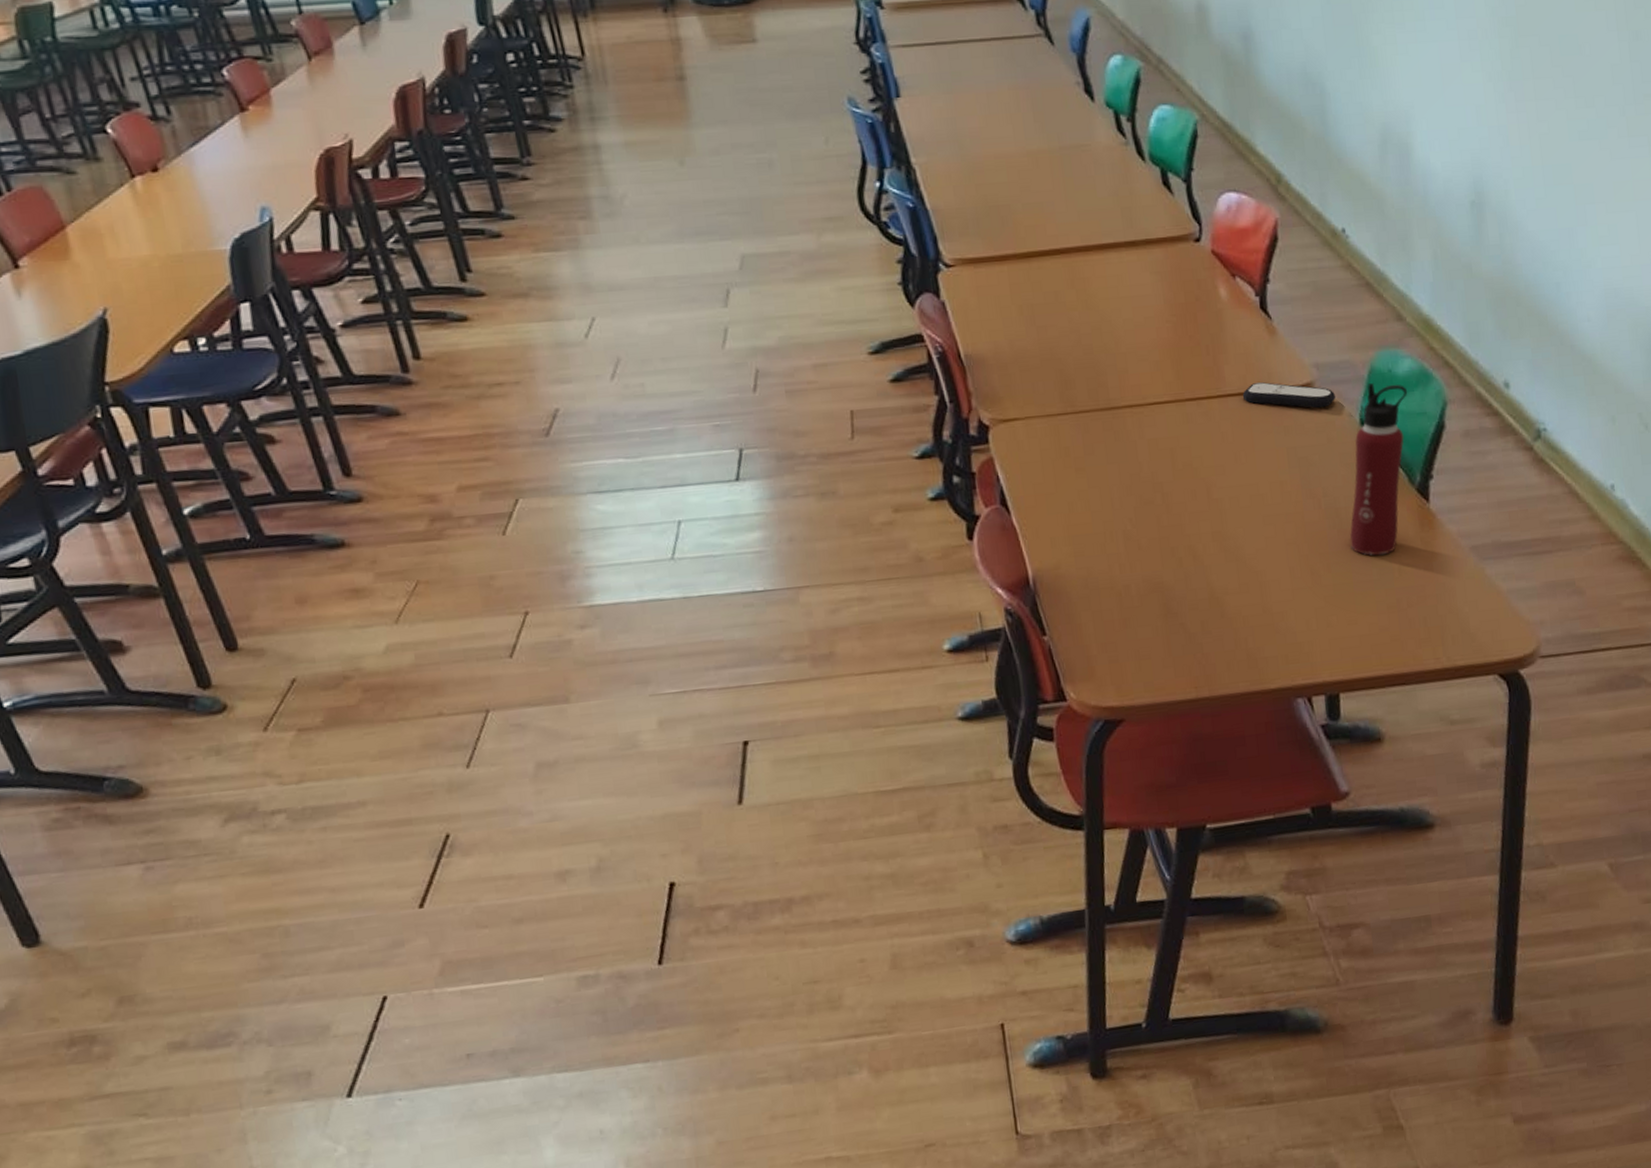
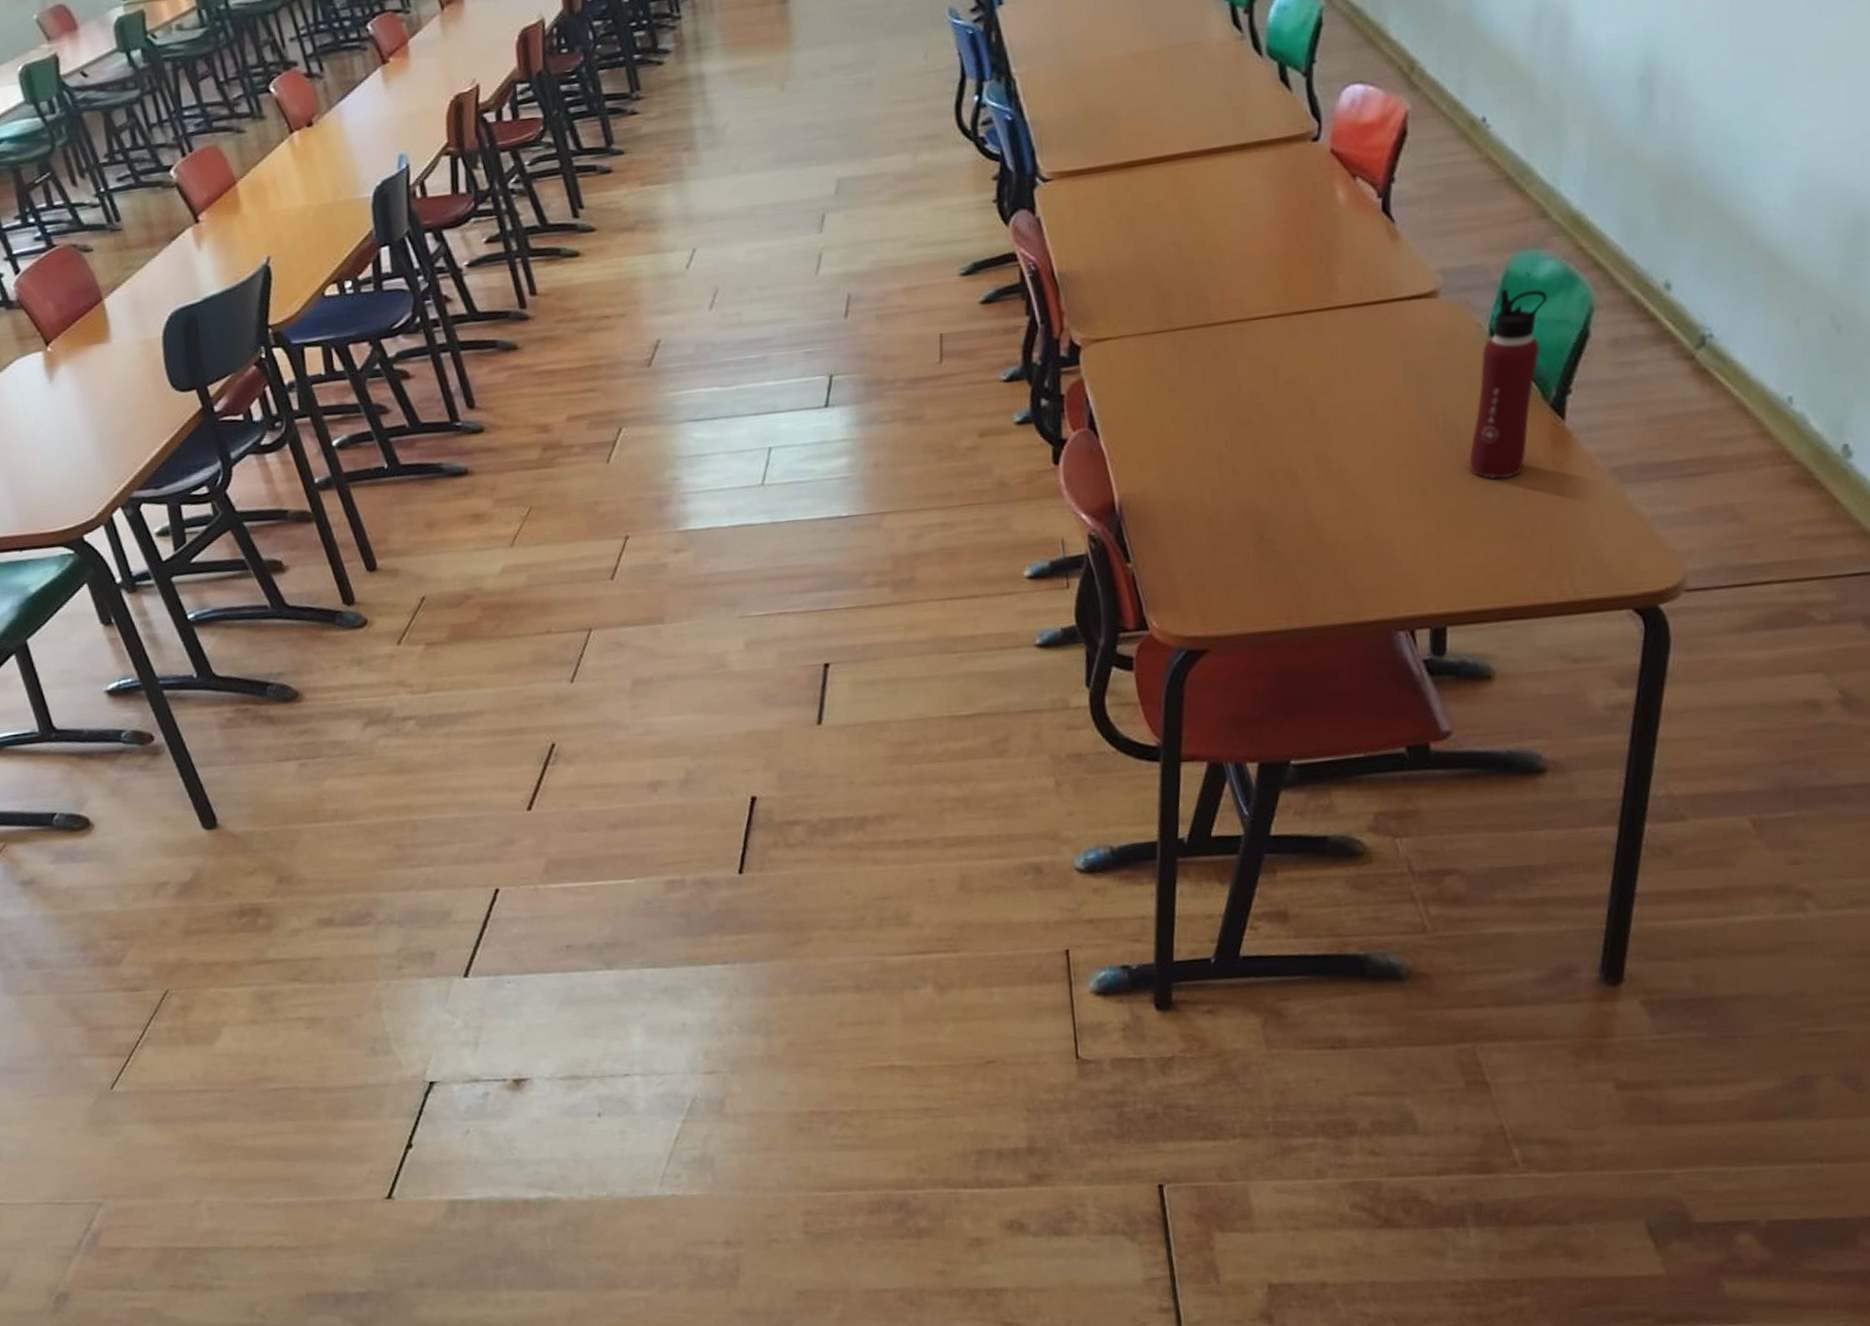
remote control: present [1242,382,1336,408] -> none [1356,291,1464,319]

